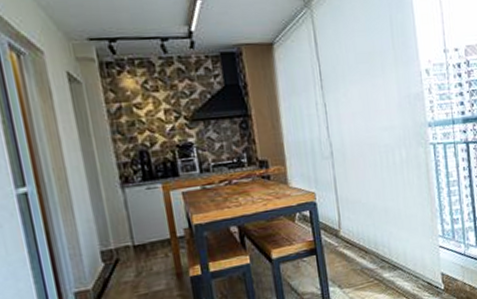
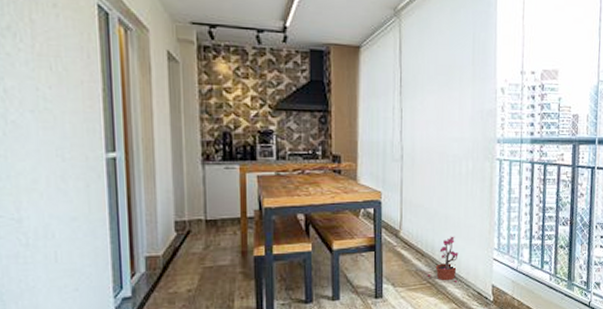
potted plant: none [373,228,406,276] -> present [427,236,459,283]

